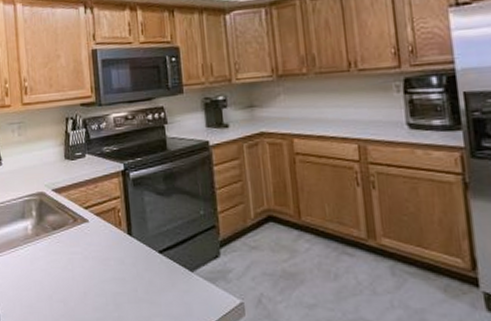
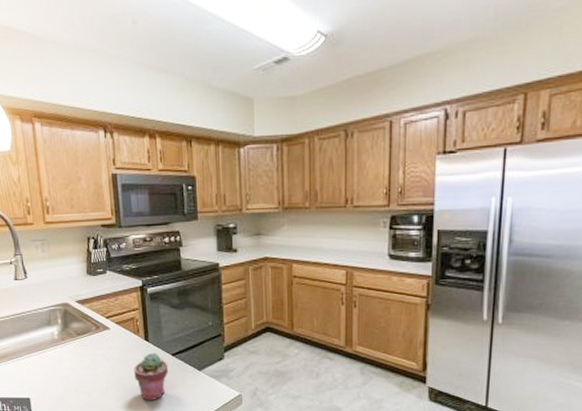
potted succulent: none [115,249,156,311] -> present [134,352,169,401]

